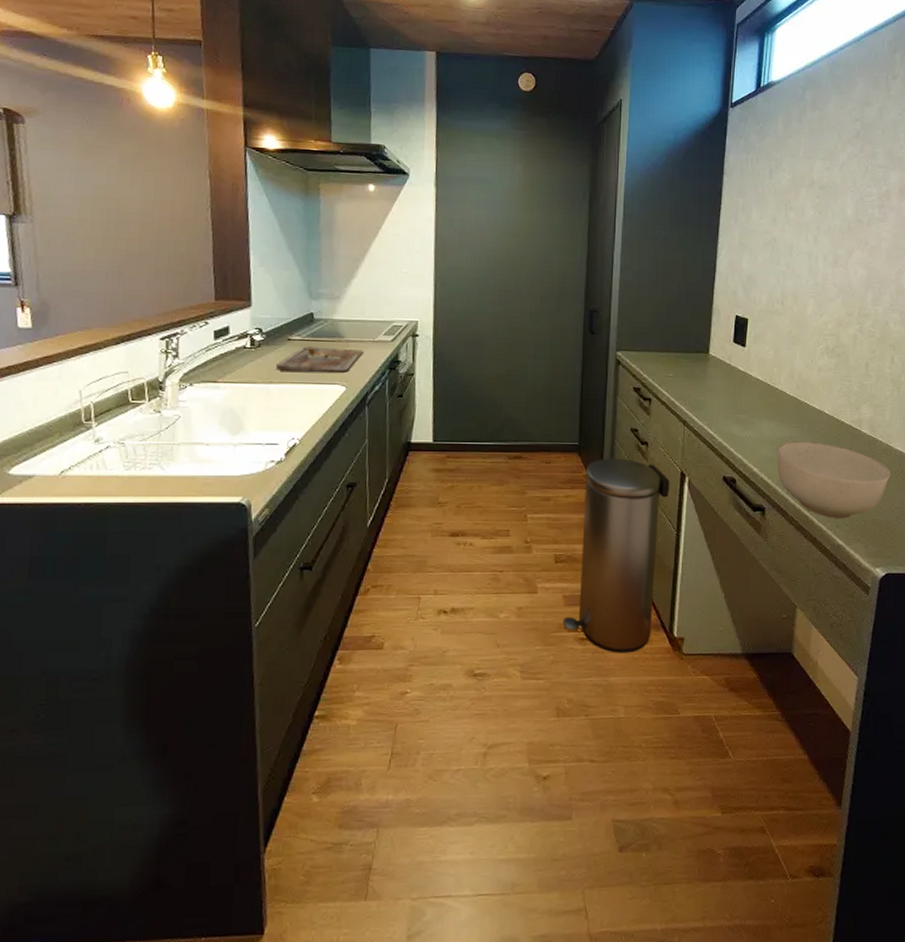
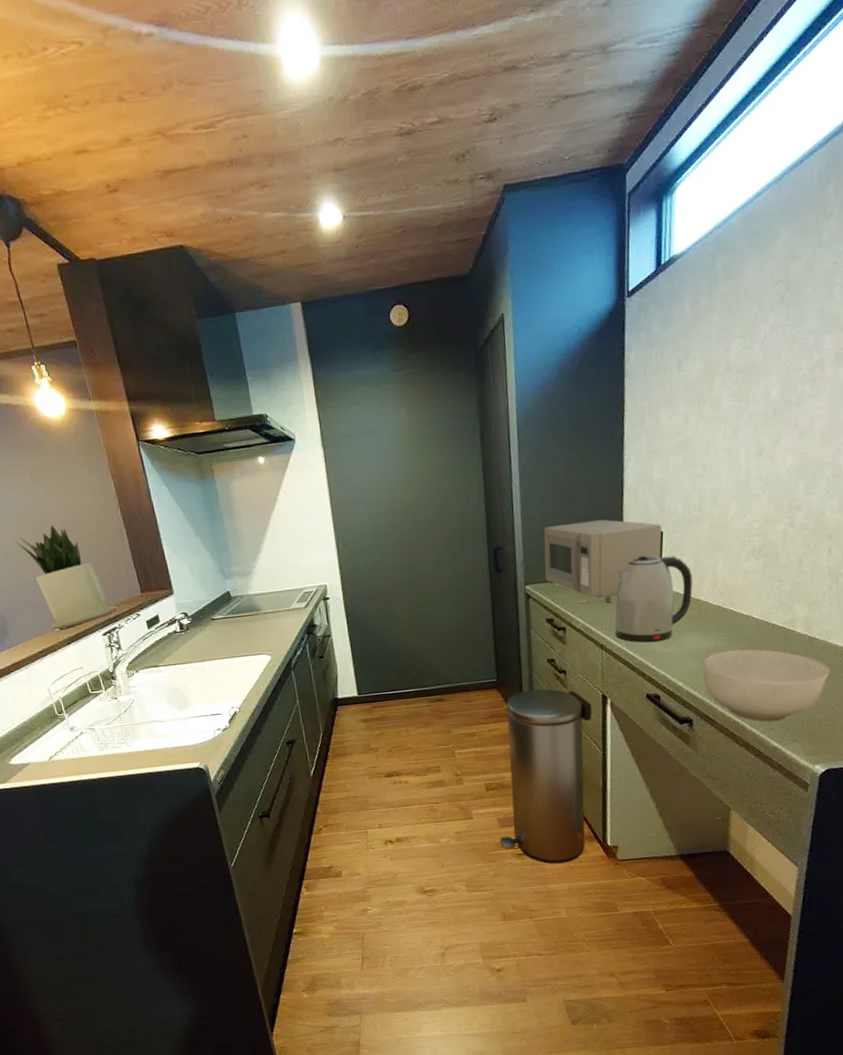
planter: none [83,214,184,327] -> present [15,525,117,630]
cutting board: present [275,346,364,373] -> none [205,619,282,649]
microwave: none [636,297,748,379] -> present [544,519,662,602]
kettle: none [698,338,772,424] -> present [614,555,693,643]

